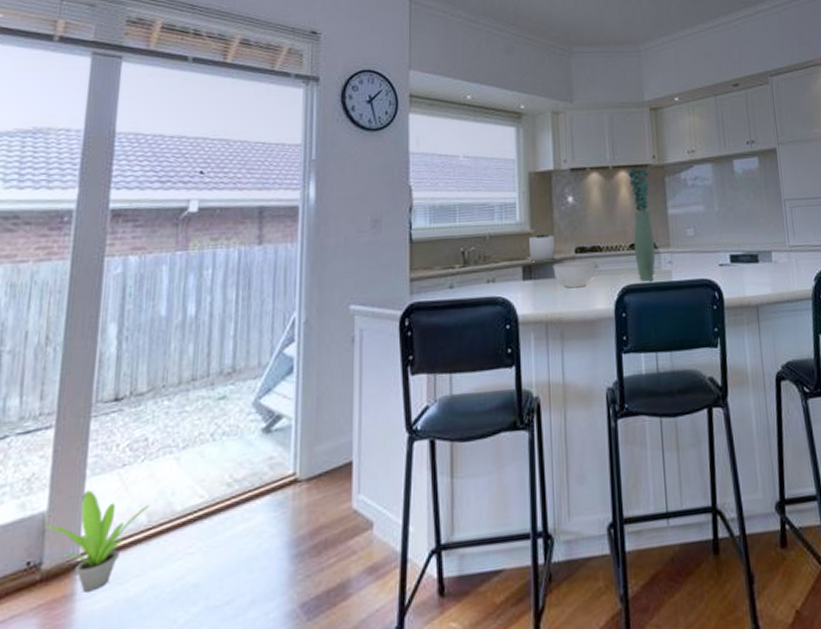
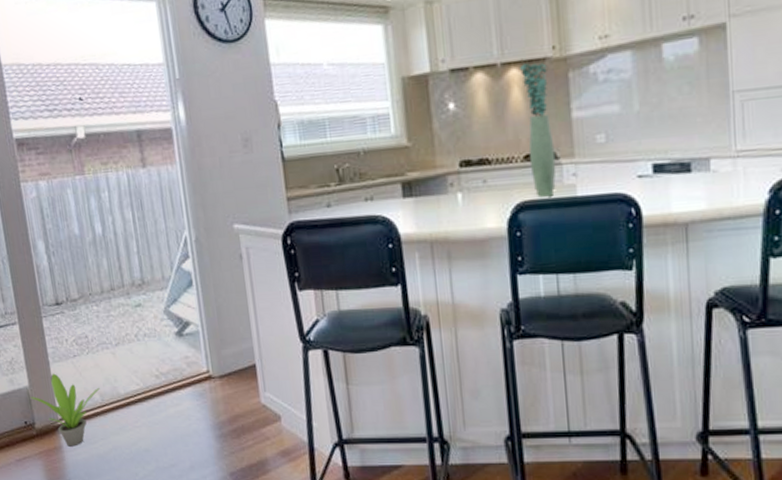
planter: present [528,234,555,262] -> none [406,147,437,178]
bowl: present [553,260,596,289] -> none [435,174,484,206]

